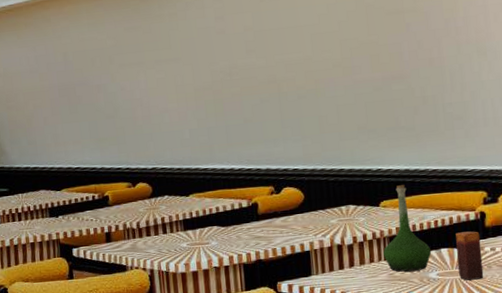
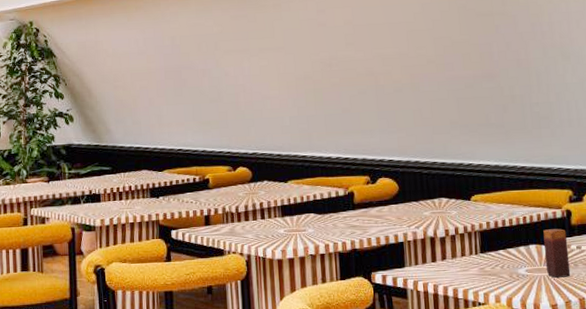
vase: present [383,184,432,272] -> none [474,179,521,267]

